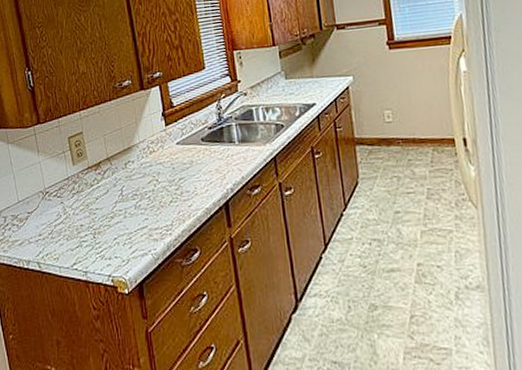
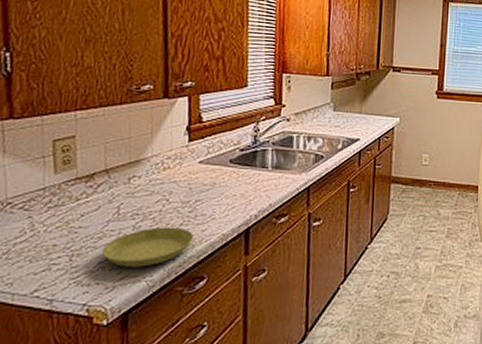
saucer: none [115,204,183,242] -> present [101,227,194,268]

